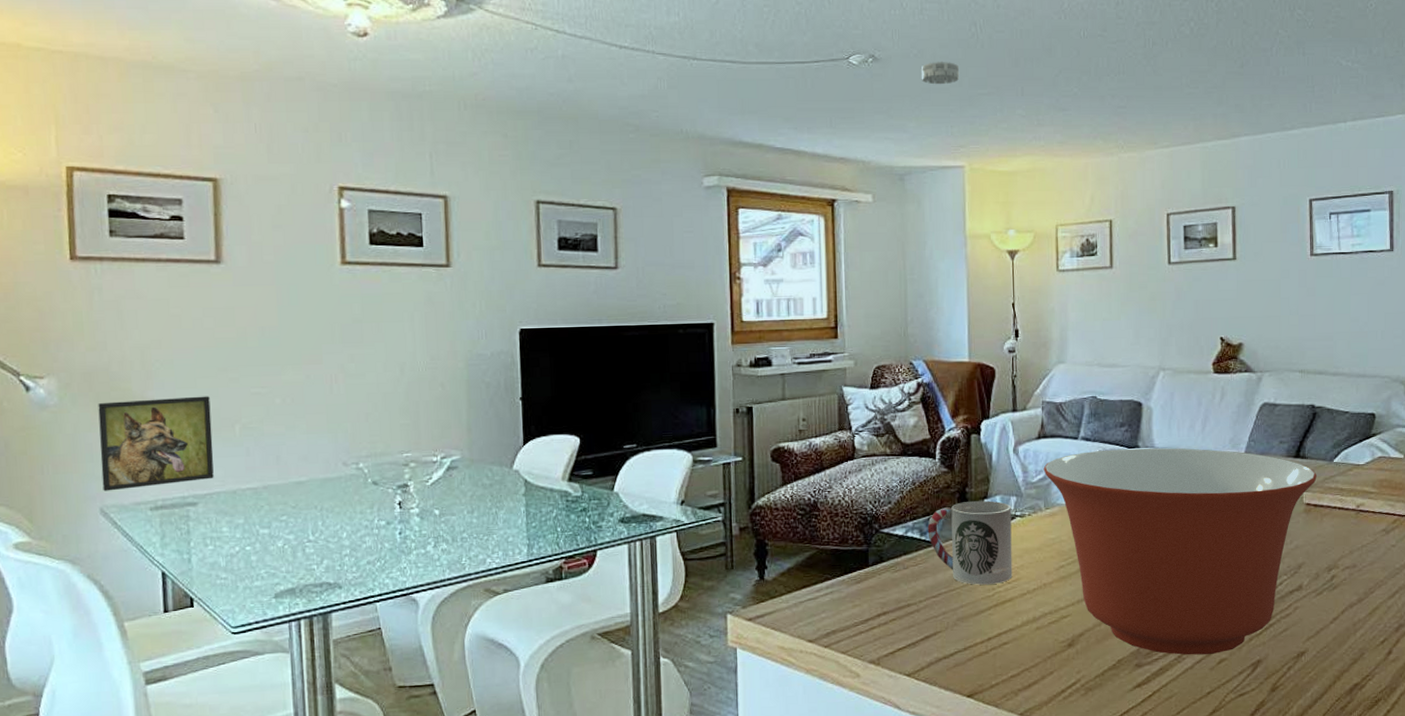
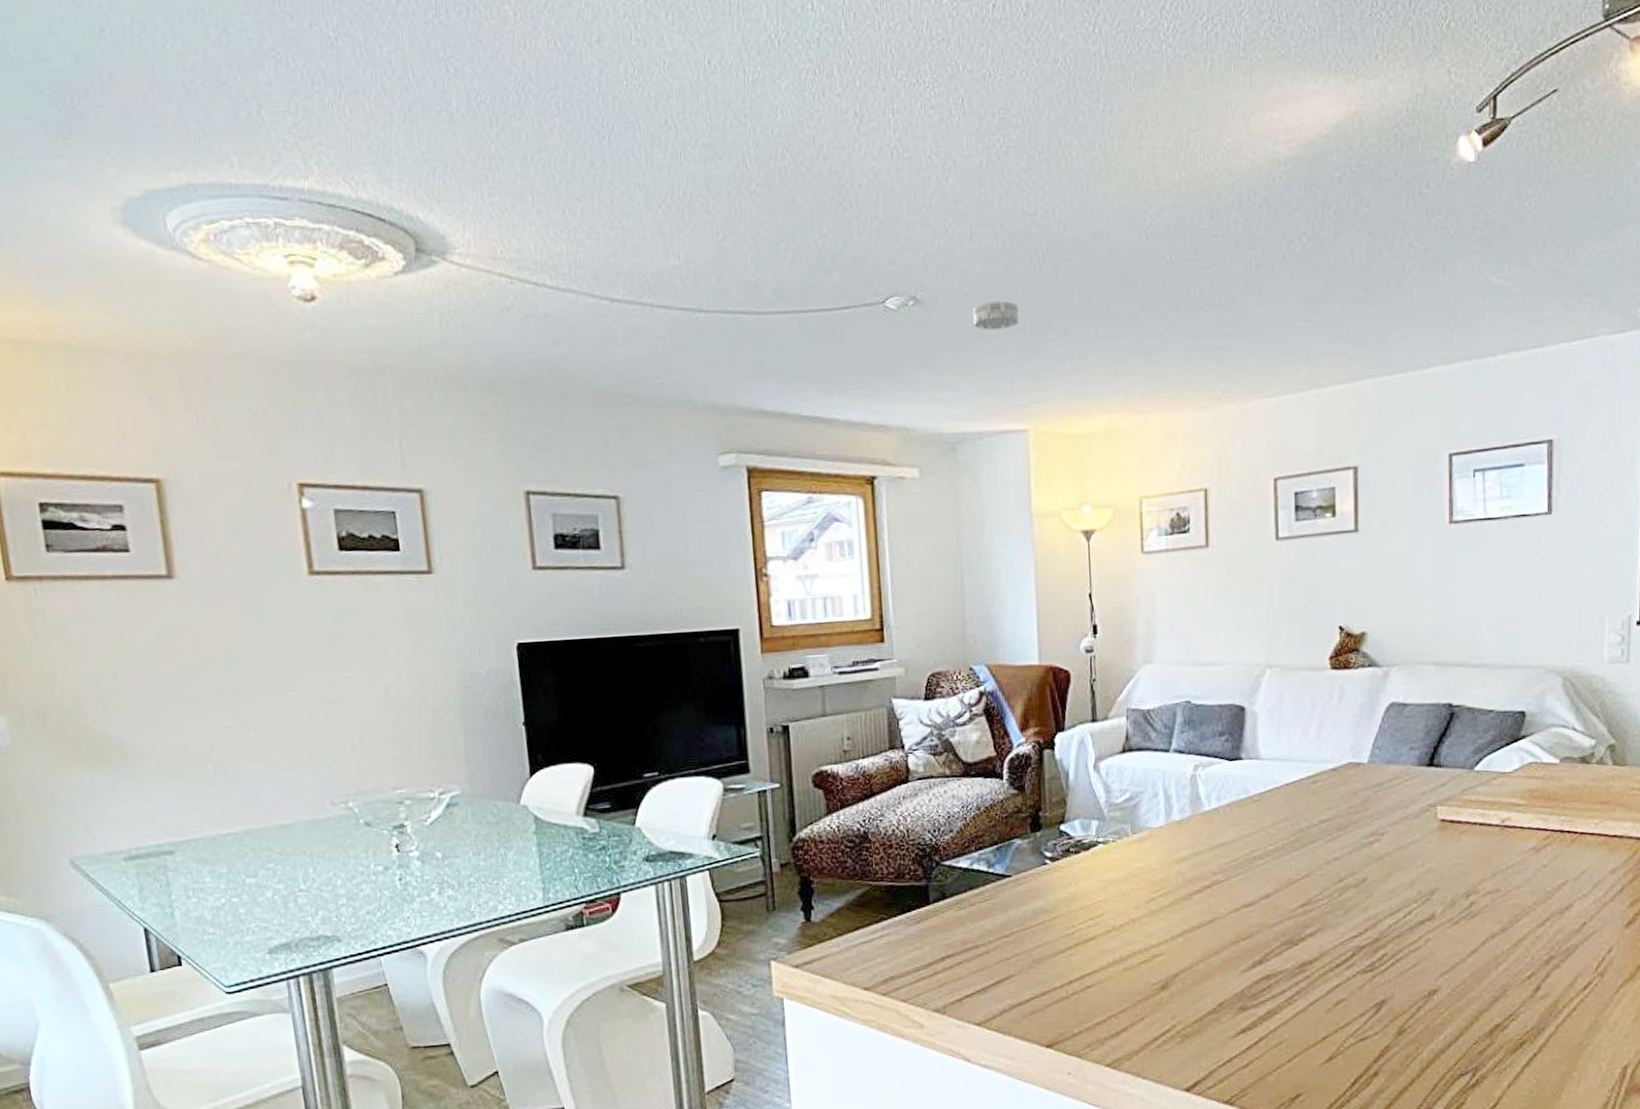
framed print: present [98,396,214,491] -> none [54,731,190,841]
cup: present [927,501,1013,585] -> none [996,826,1096,922]
mixing bowl: present [1043,447,1317,655] -> none [1129,759,1454,996]

